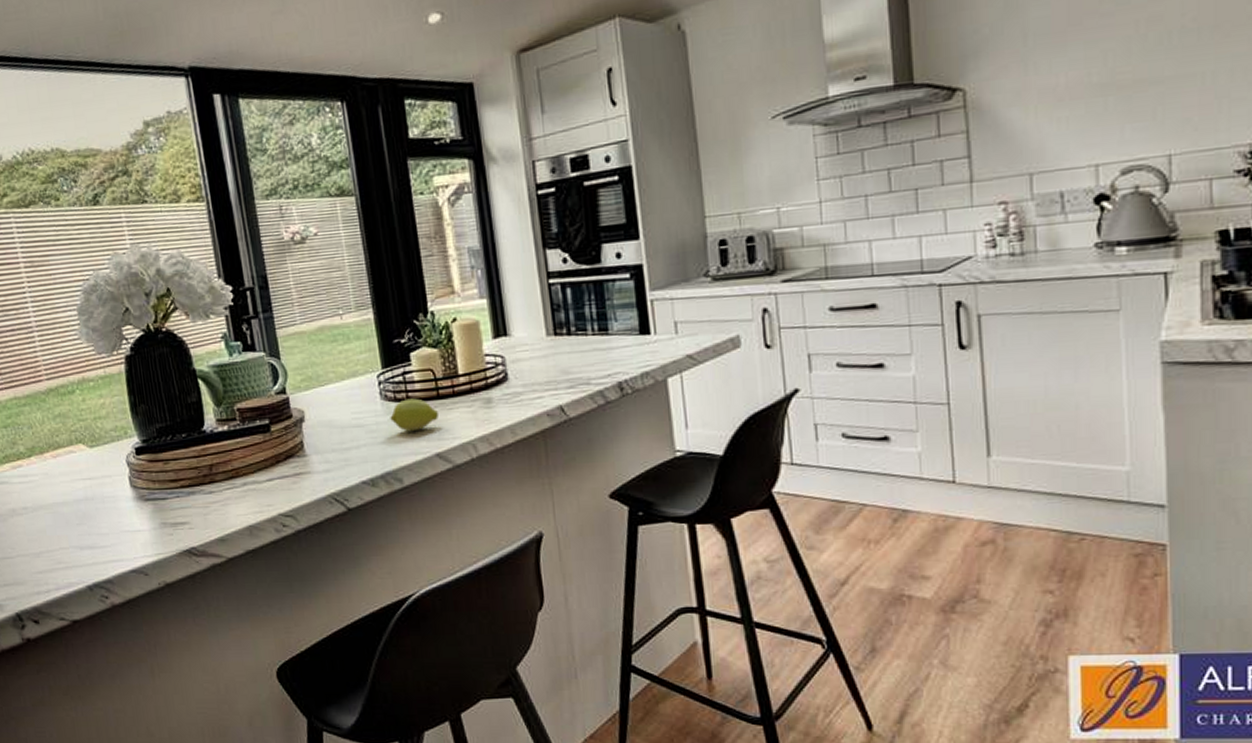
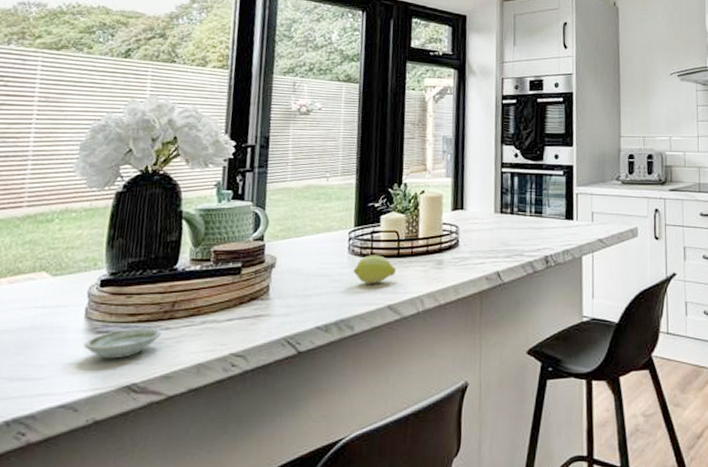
saucer: none [137,492,207,525] -> present [84,328,162,359]

